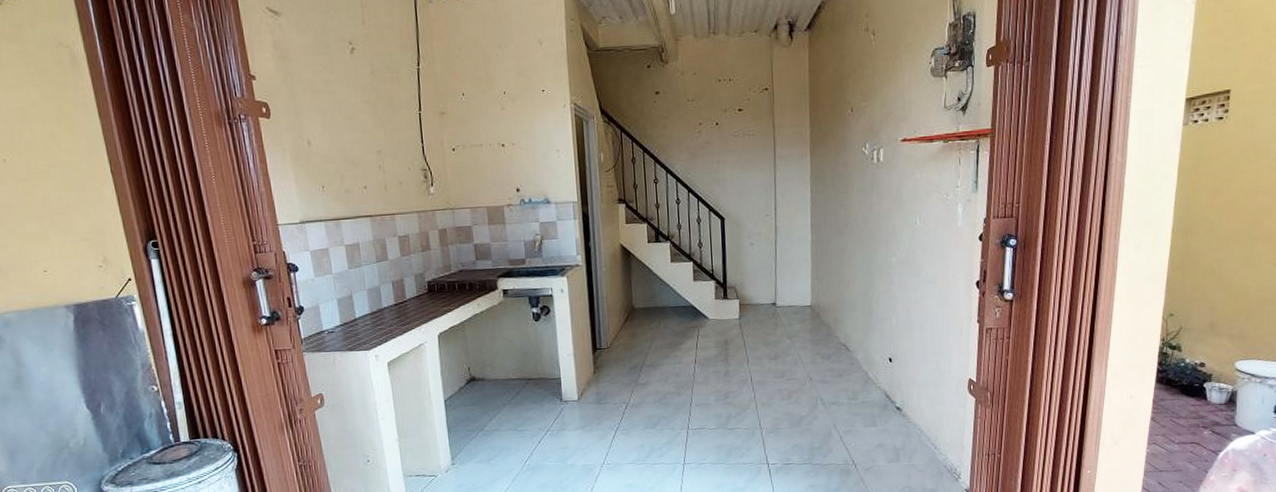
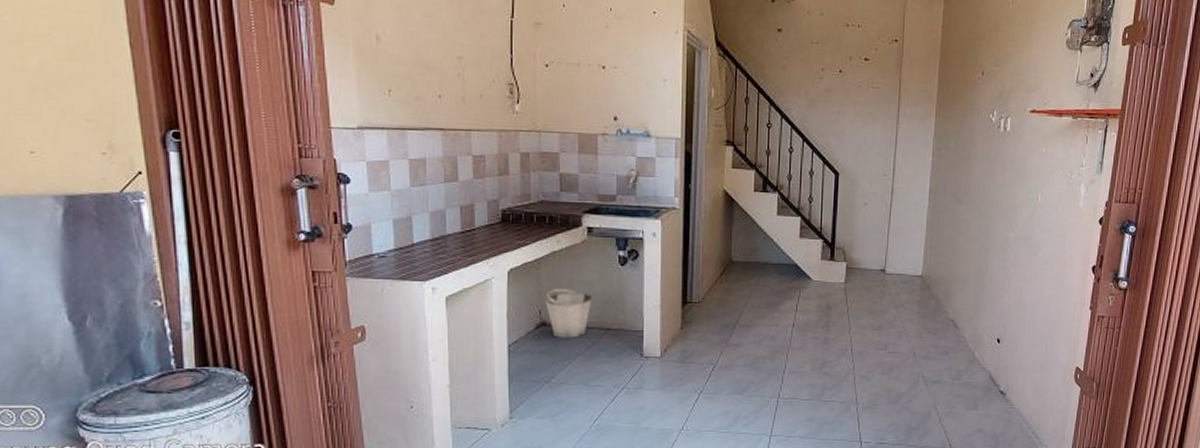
bucket: none [472,345,513,391] -> present [545,288,592,338]

